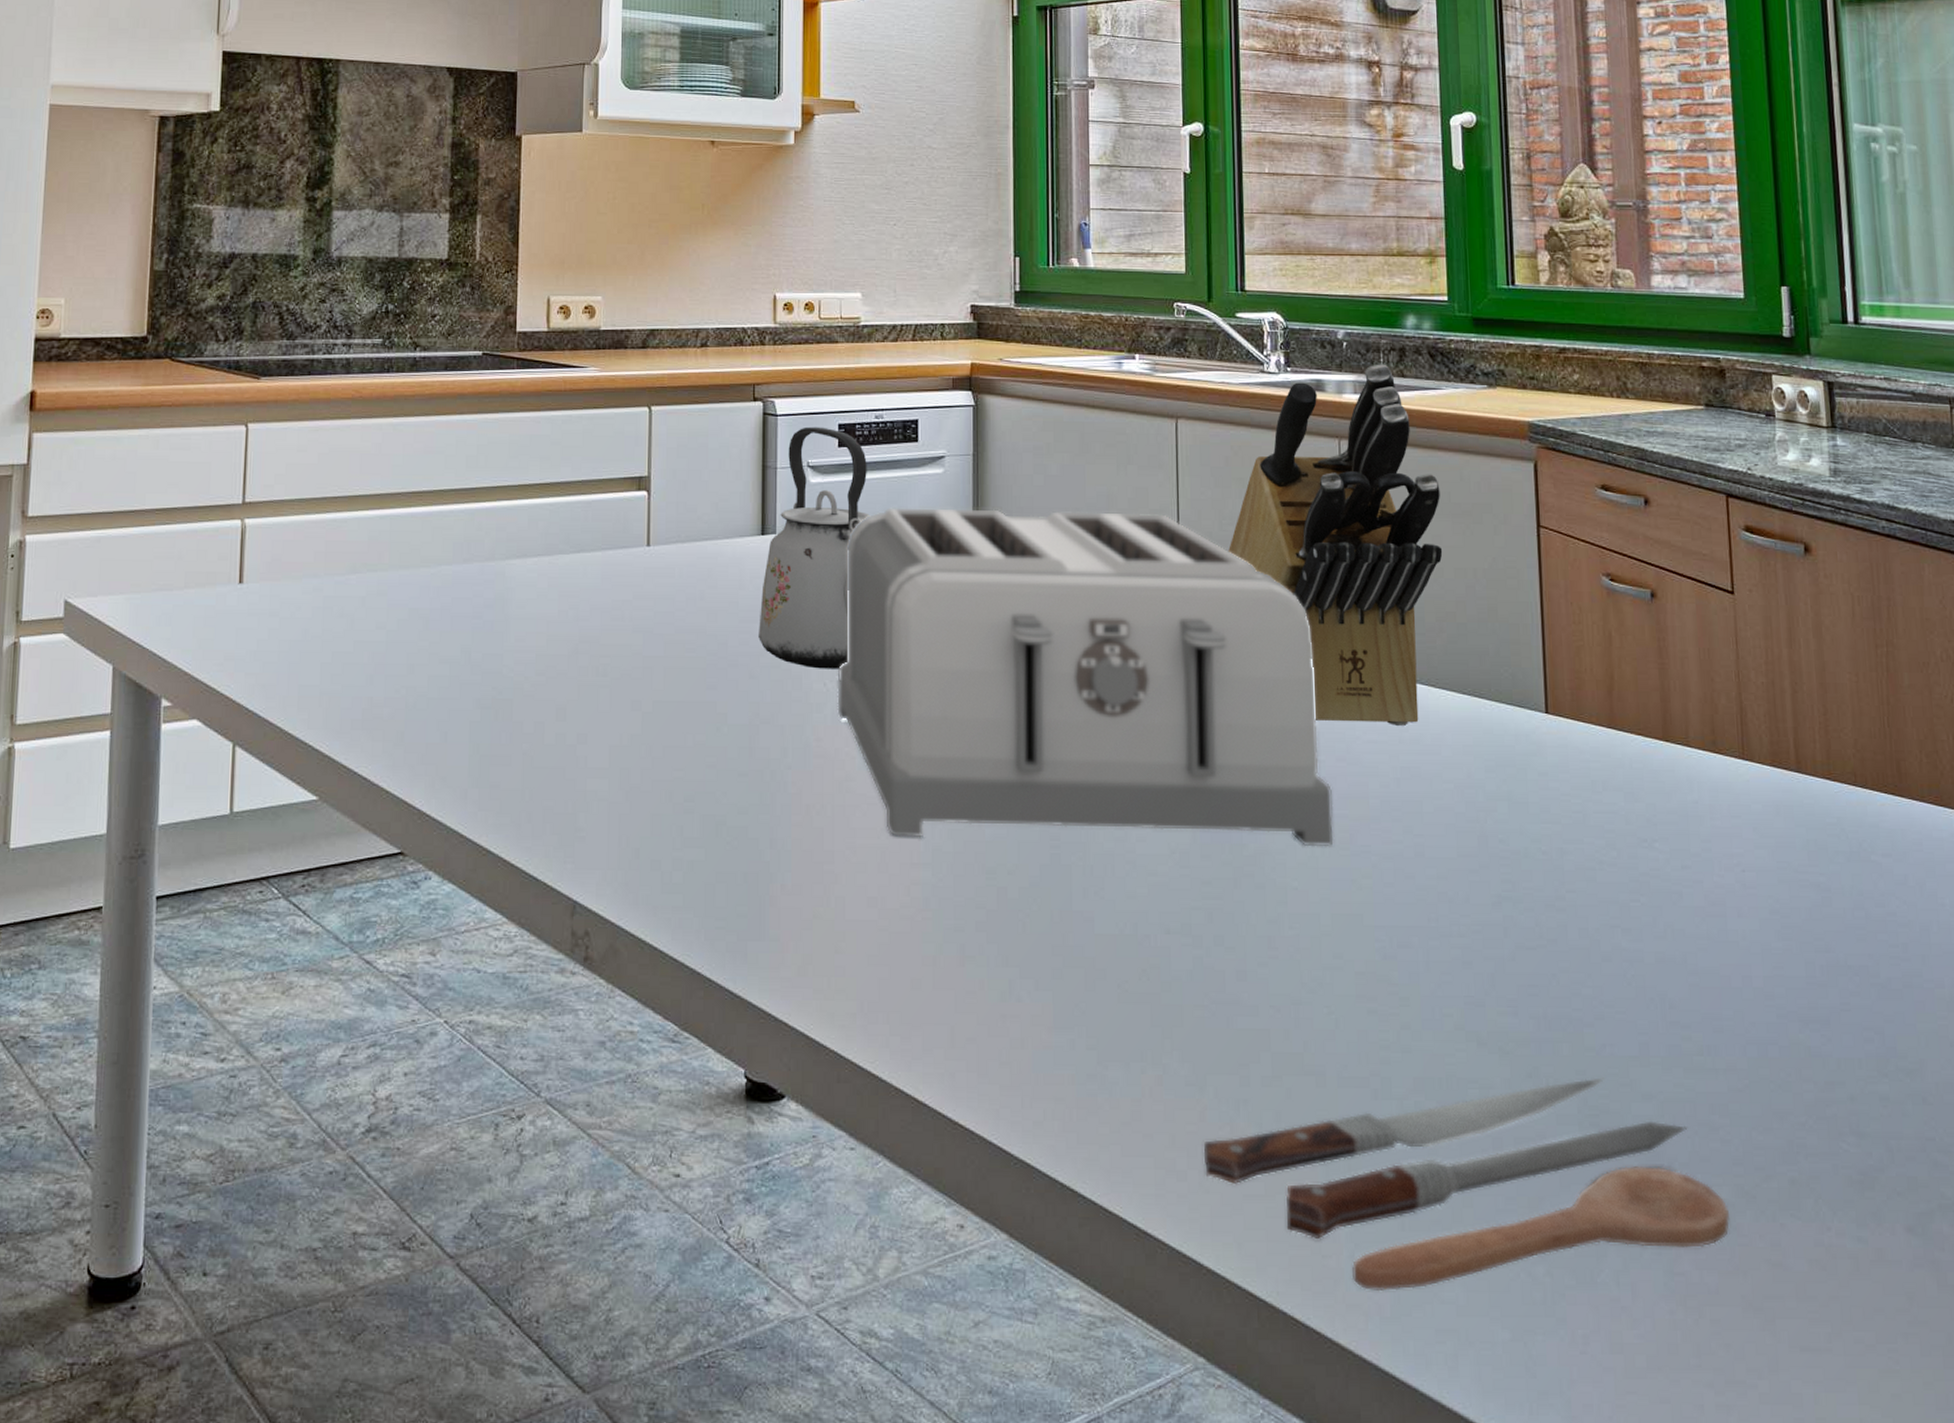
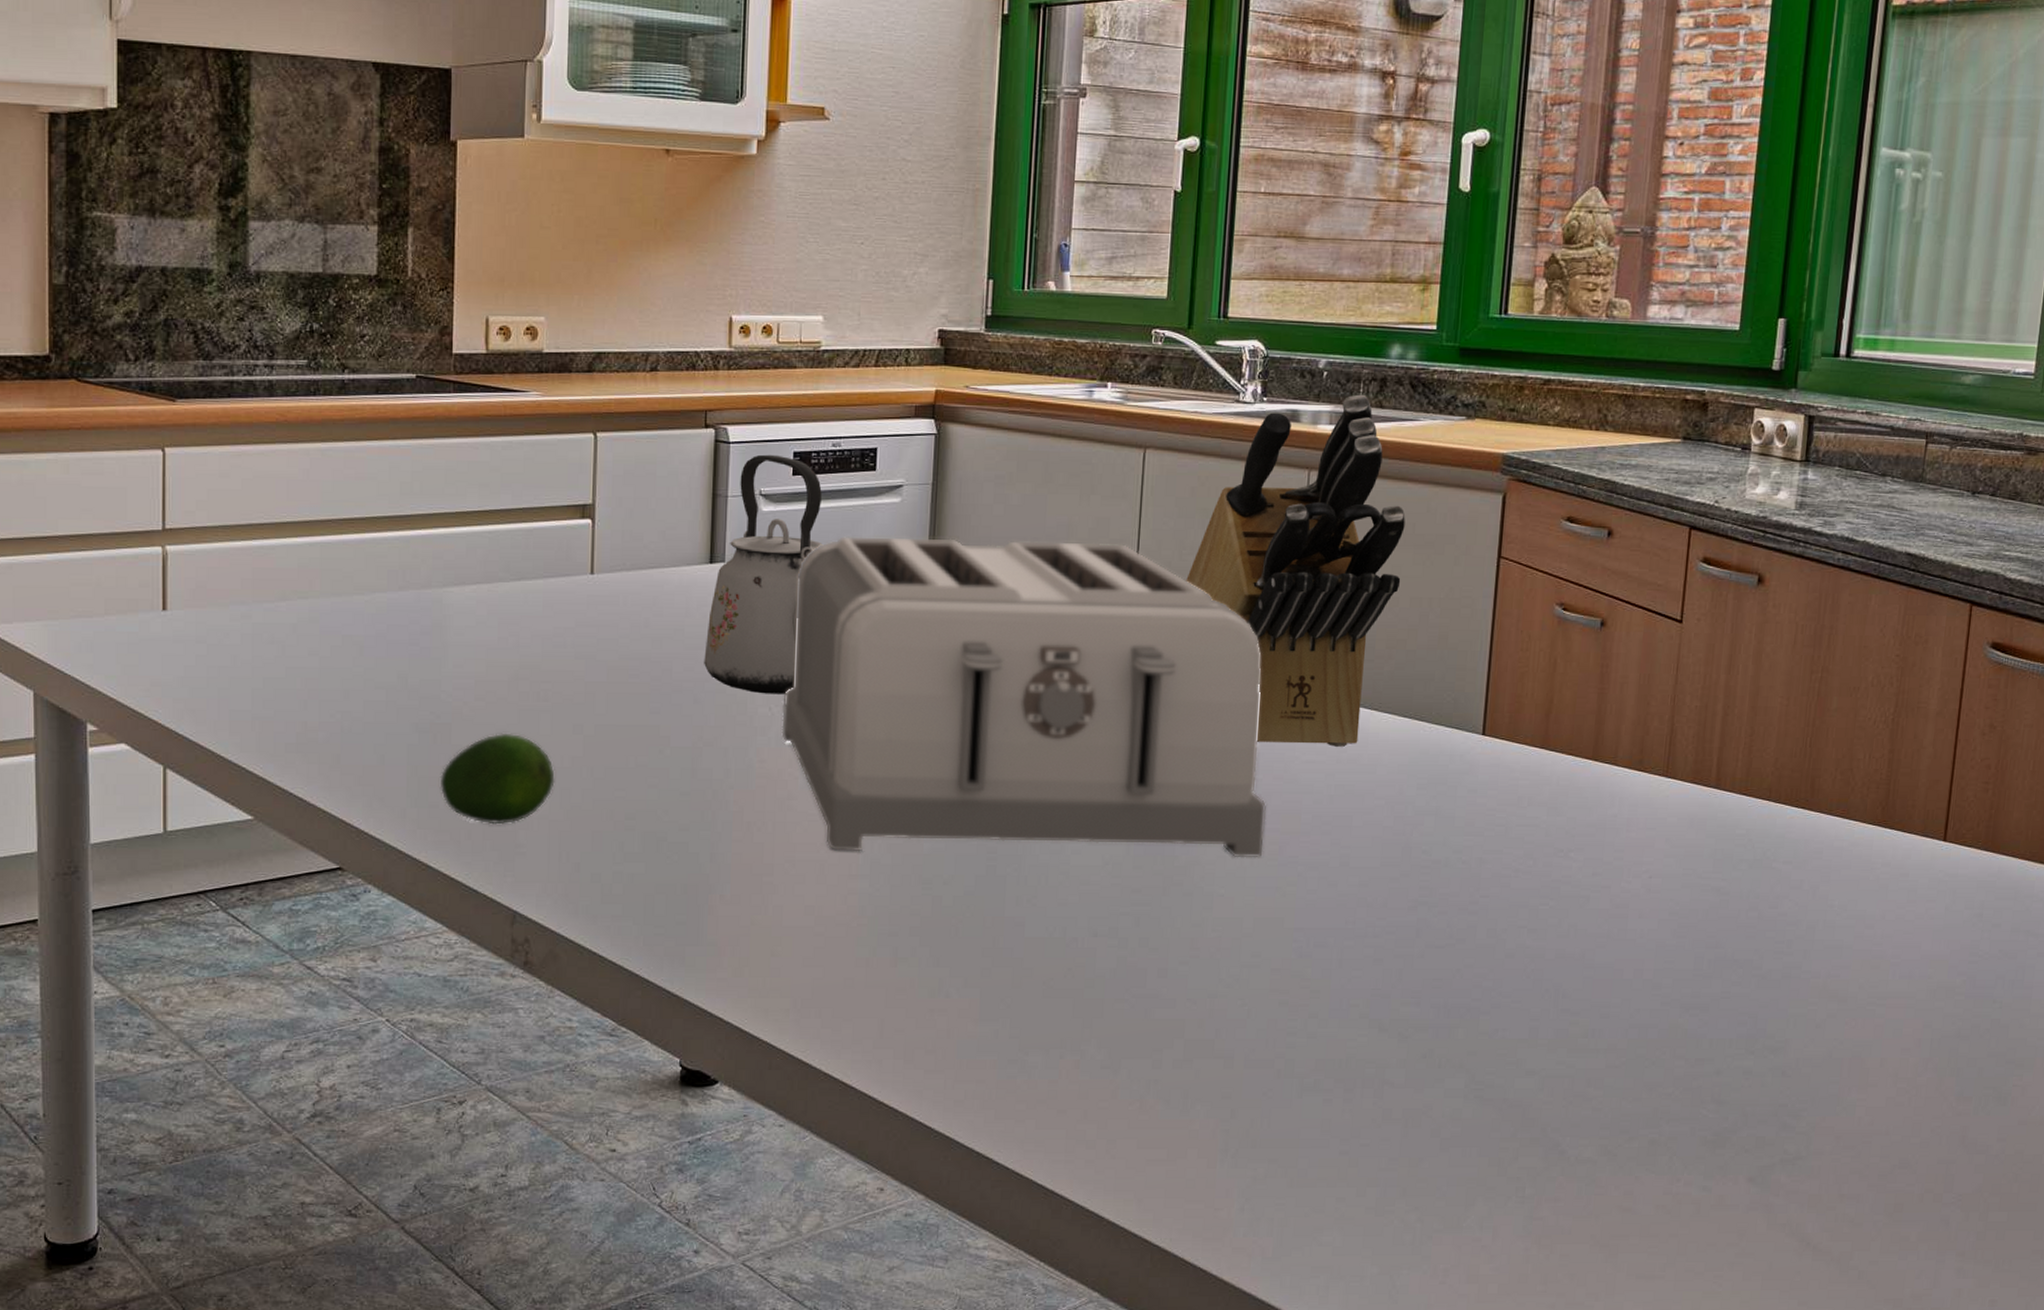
fruit: none [501,709,614,807] -> present [440,733,555,825]
spoon: present [1203,1077,1731,1292] -> none [1112,1057,1592,1237]

